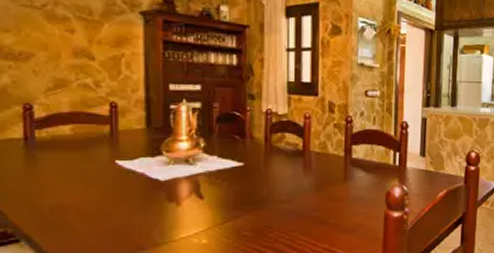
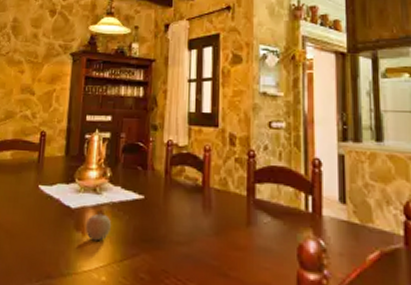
fruit: none [179,181,208,209] -> present [85,211,111,241]

